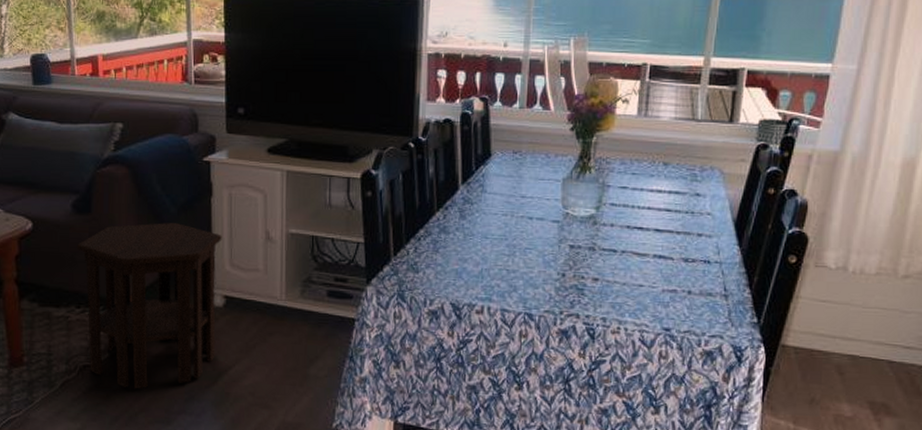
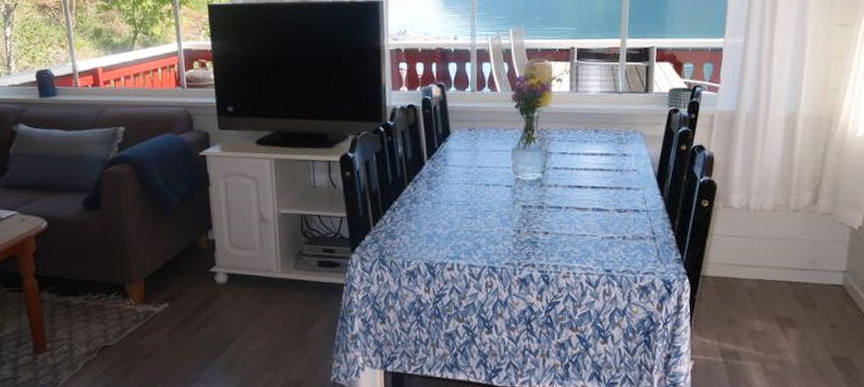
side table: present [76,223,222,389] -> none [89,212,222,363]

